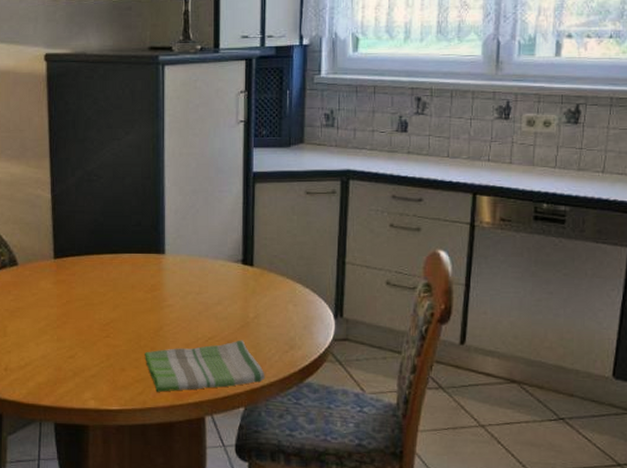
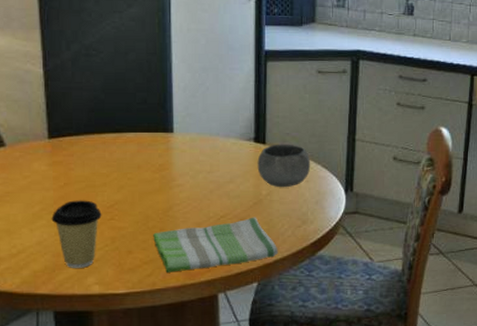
coffee cup: none [54,317,99,383] -> present [51,200,102,268]
bowl: none [245,266,299,311] -> present [257,144,311,188]

